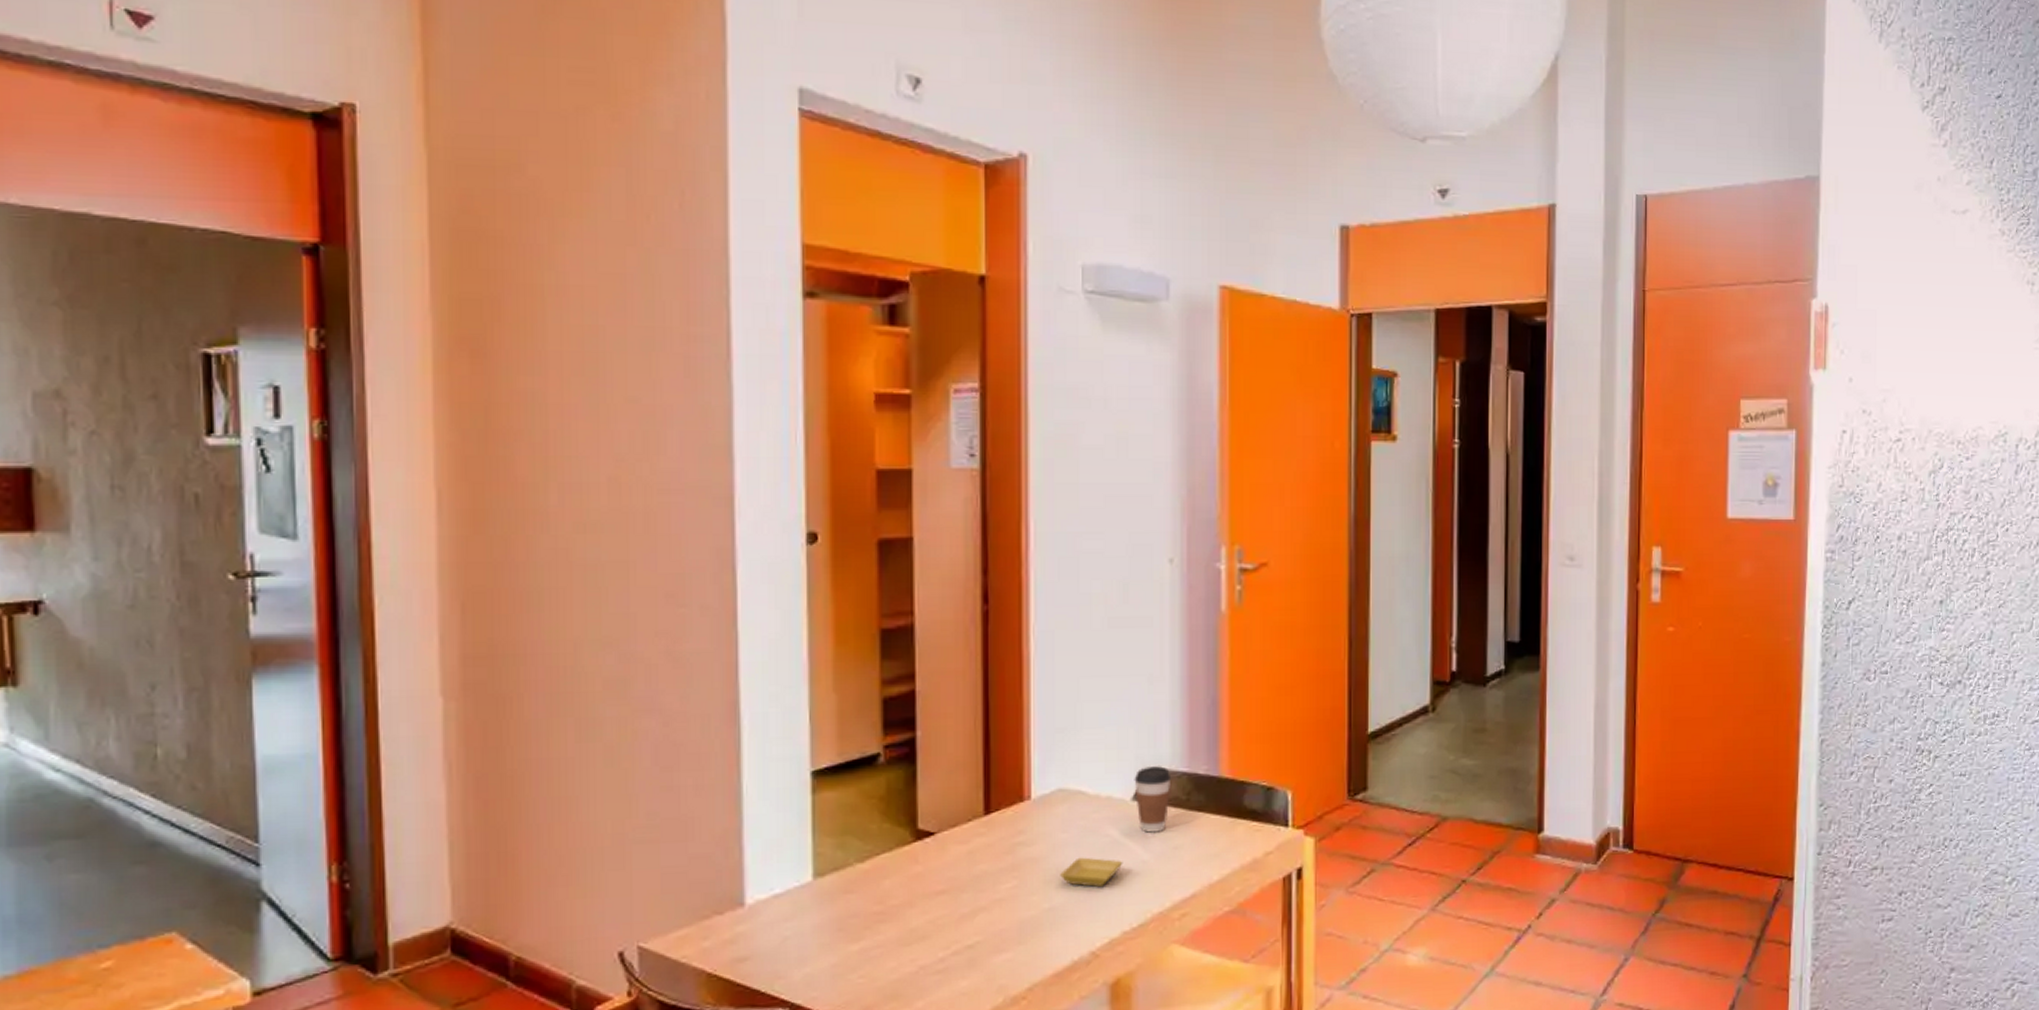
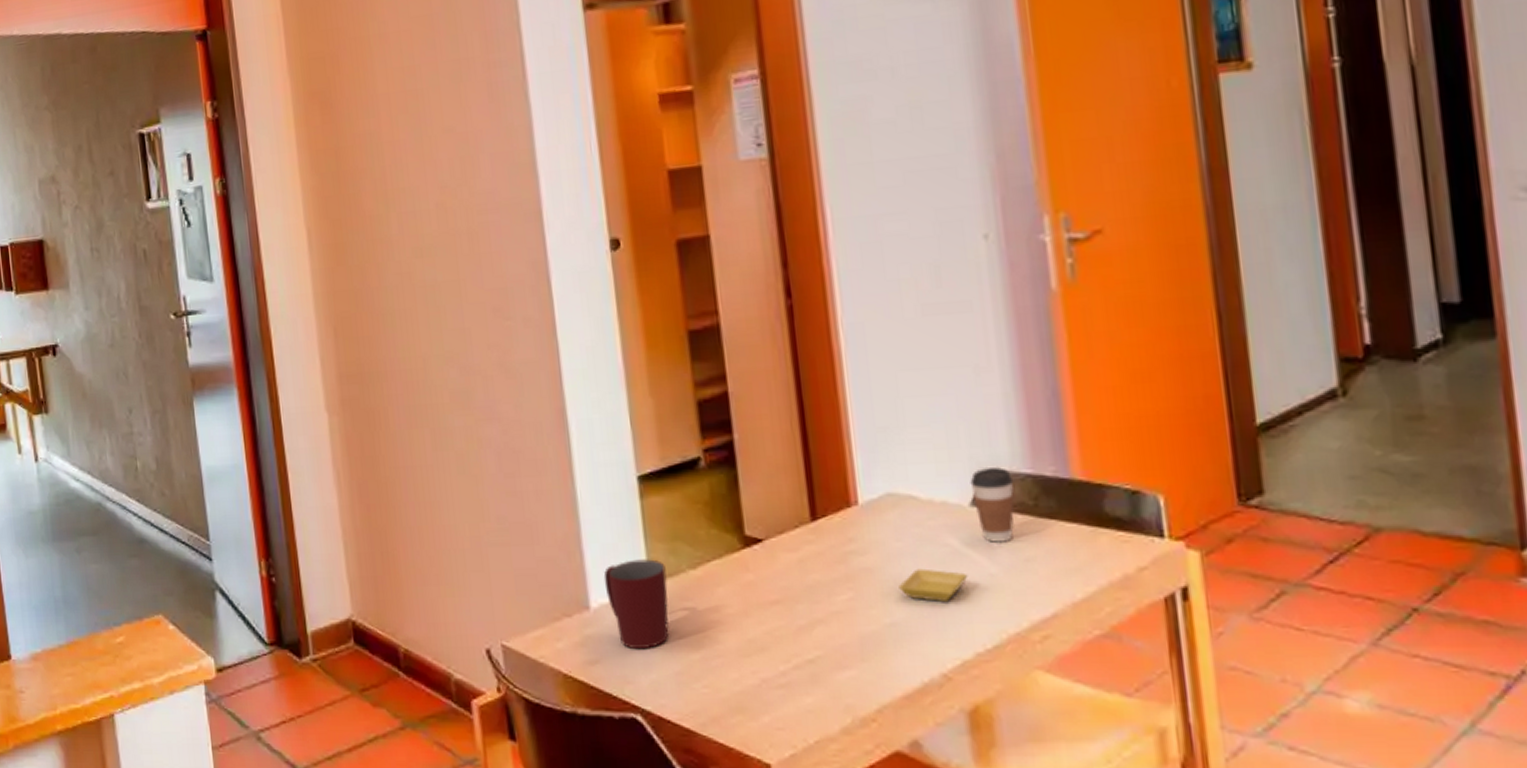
mug: none [763,853,832,945] -> present [603,559,669,650]

